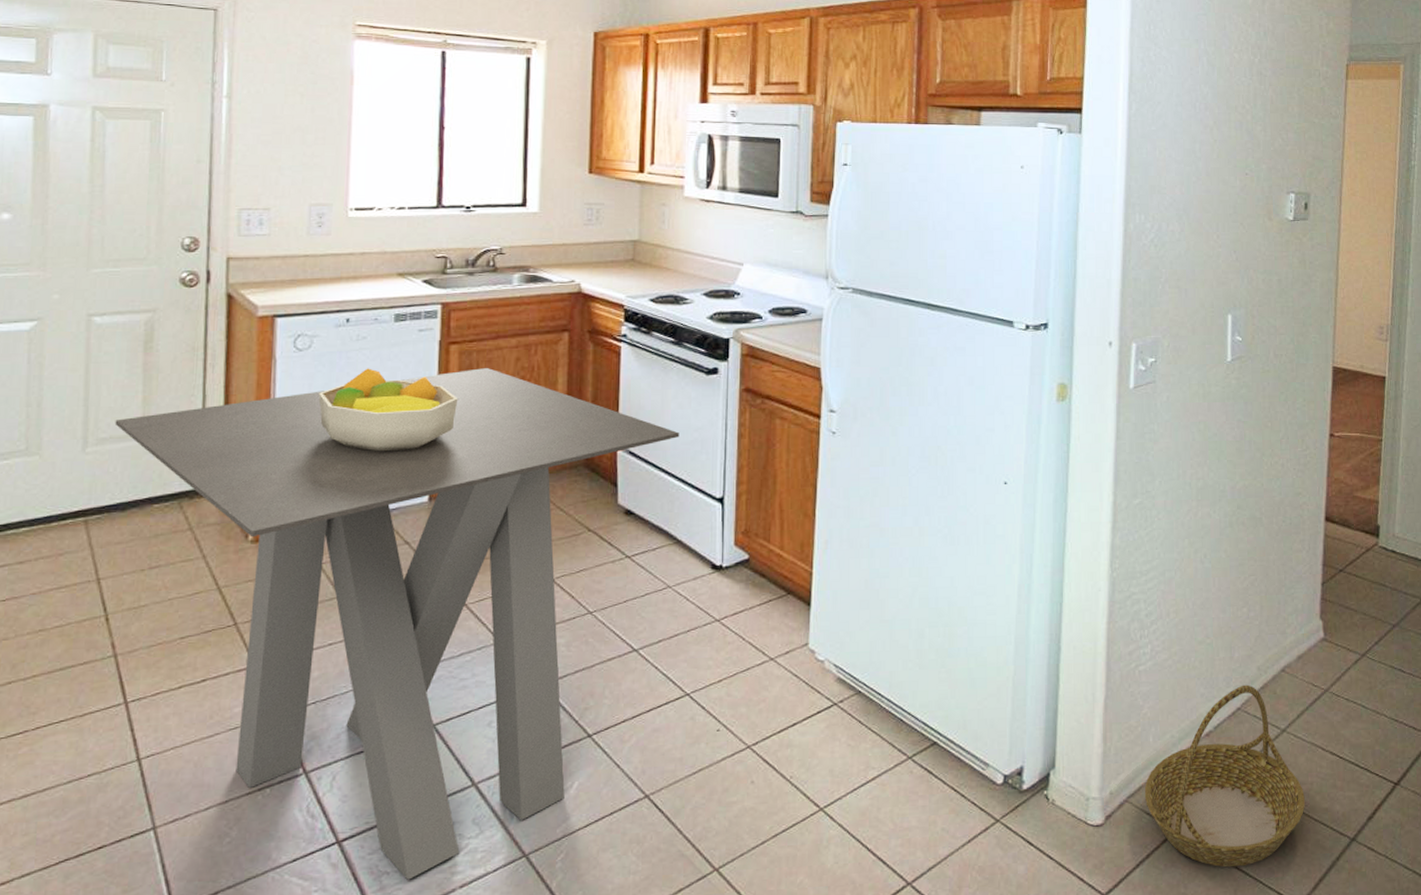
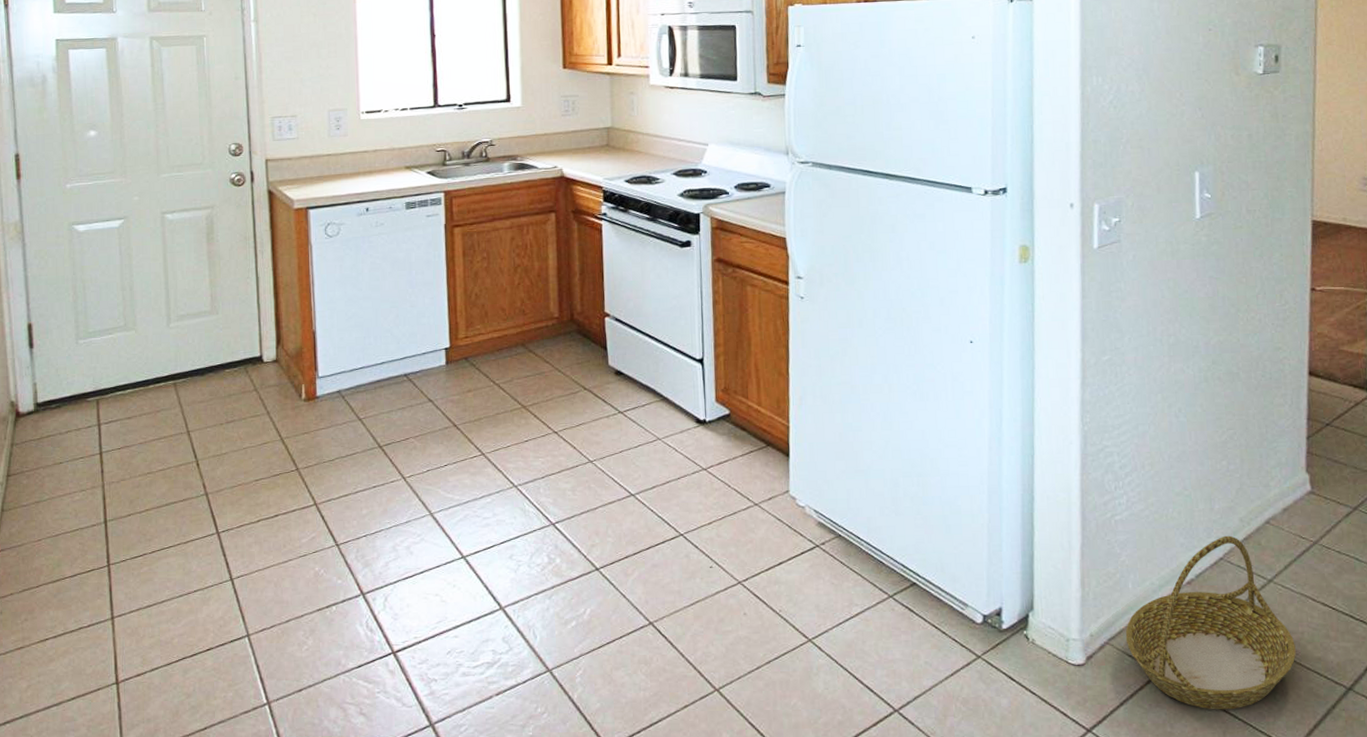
dining table: present [115,367,679,880] -> none [190,246,660,687]
fruit bowl: present [318,368,458,452] -> none [348,250,465,323]

